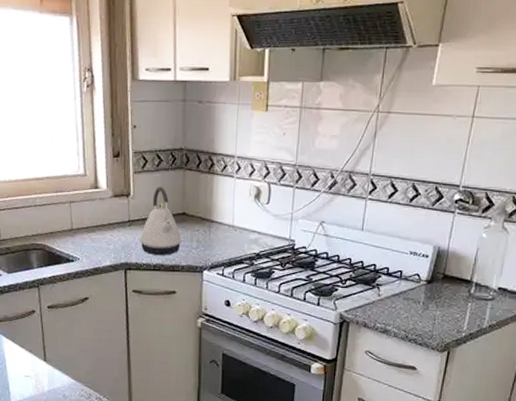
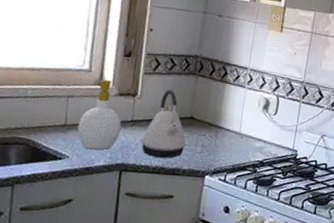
soap bottle: none [83,182,120,251] -> present [77,79,122,150]

